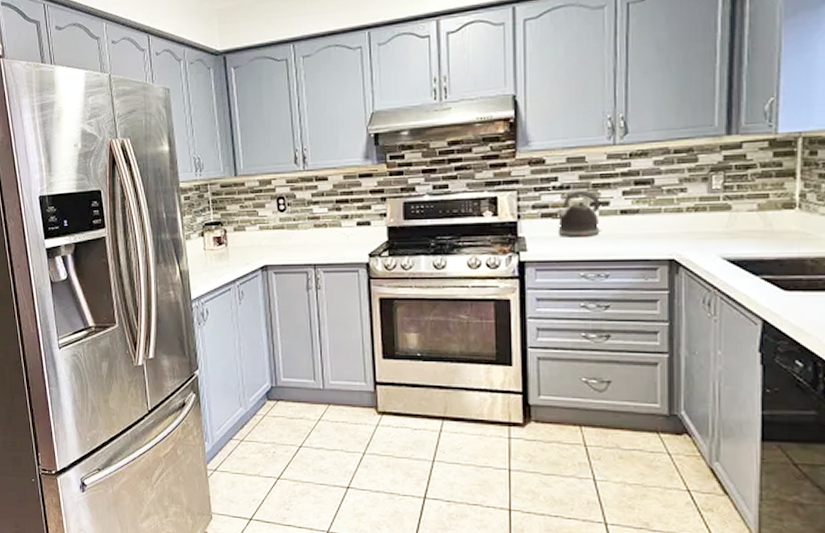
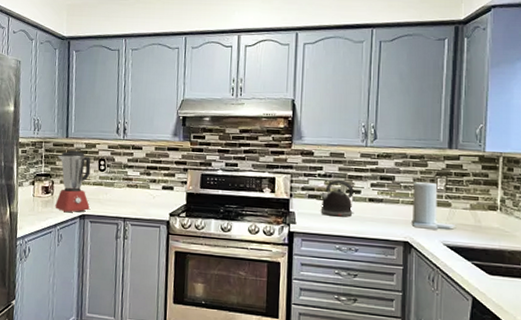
blender: none [227,191,272,265] -> present [55,151,91,213]
paper towel: none [678,182,739,242] -> present [411,182,456,231]

